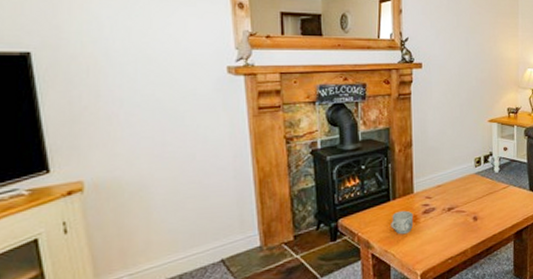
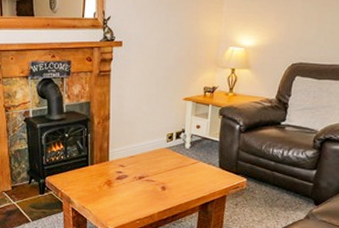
mug: present [391,210,414,235] -> none [88,175,108,195]

